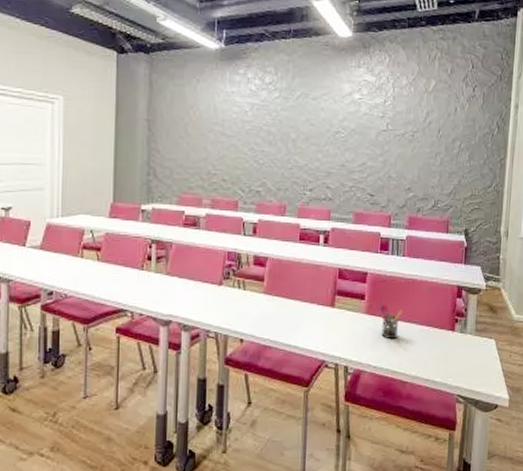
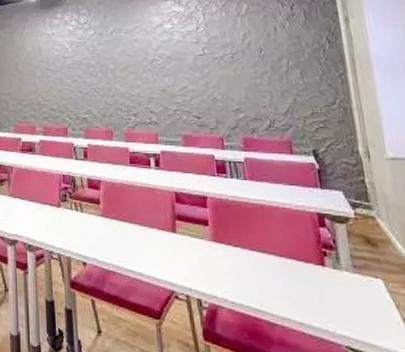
pen holder: present [379,303,403,340] -> none [227,231,255,272]

